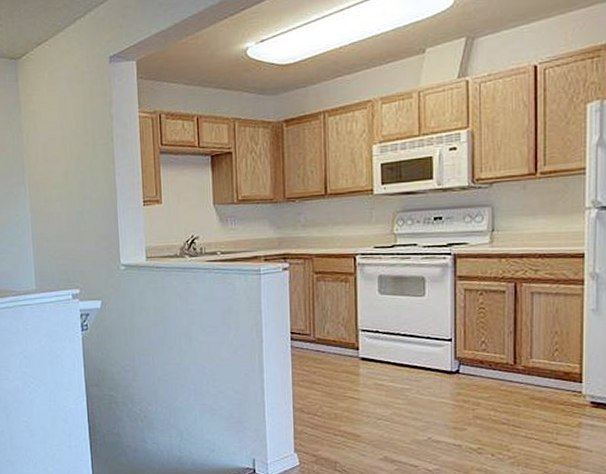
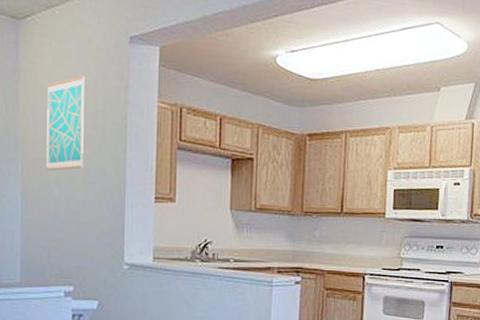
wall art: none [43,100,80,189] -> present [46,76,85,171]

